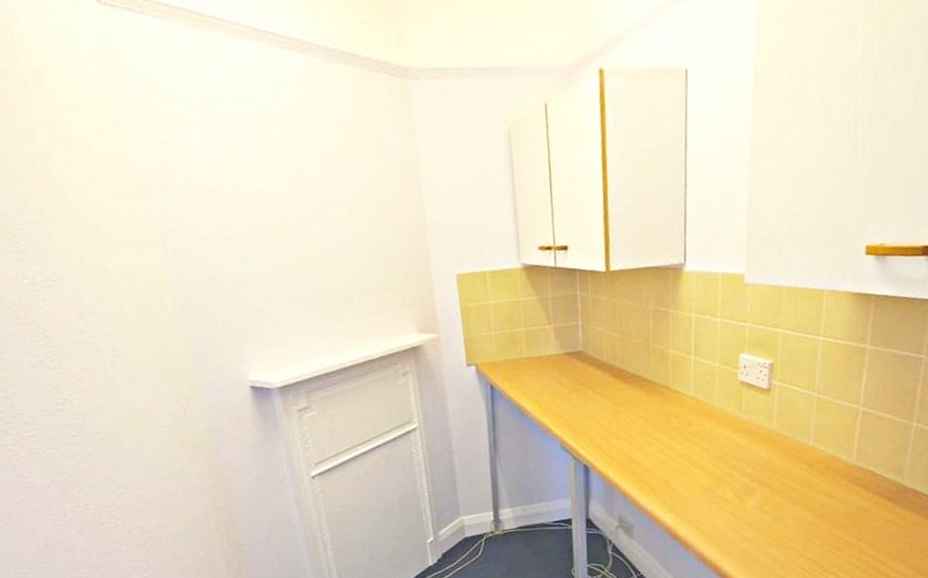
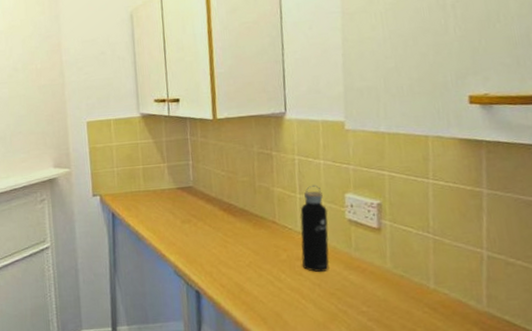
water bottle: none [693,345,721,437] -> present [300,184,330,272]

